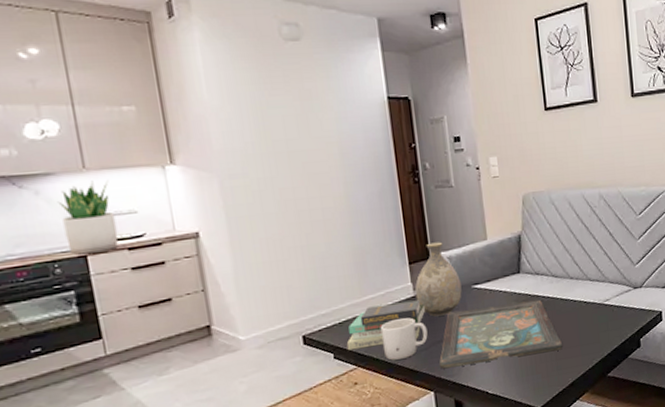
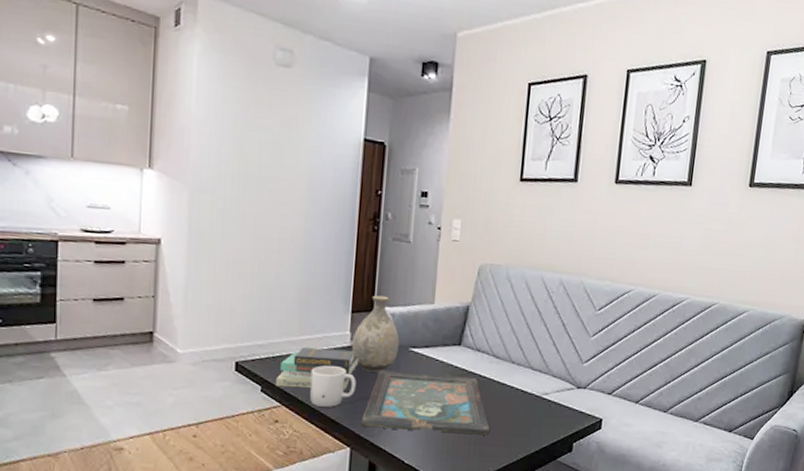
planter: present [57,180,118,255] -> none [43,170,91,240]

